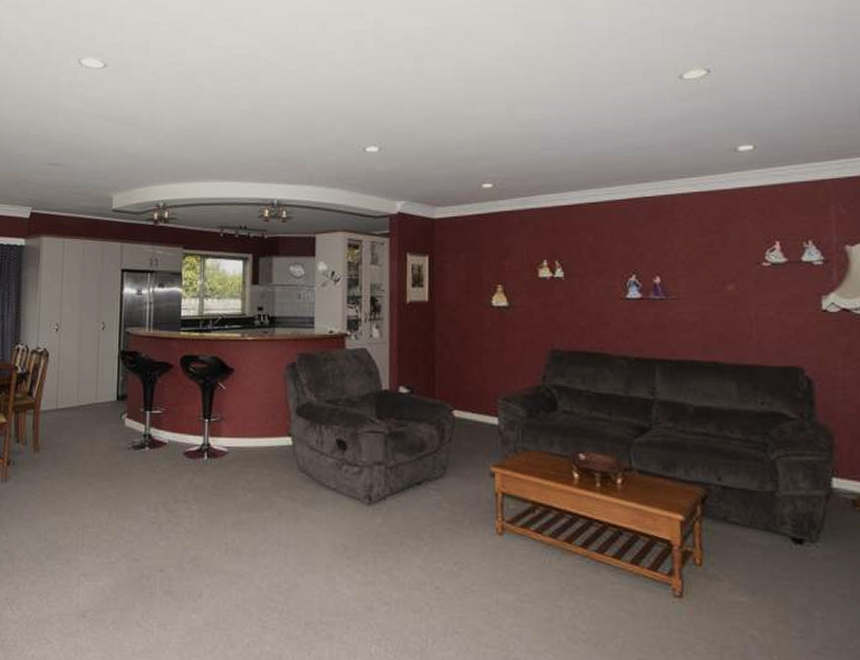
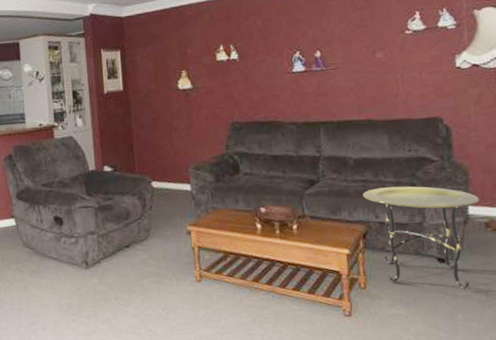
side table: none [703,444,846,581] -> present [363,186,480,290]

